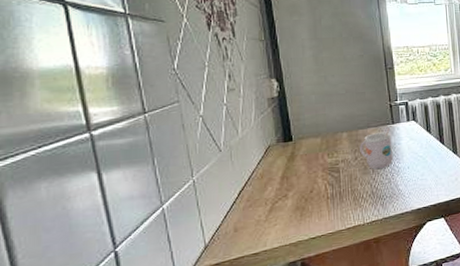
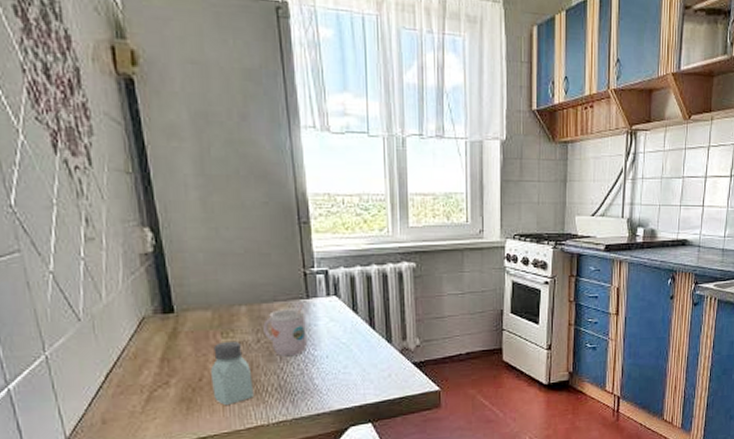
saltshaker: none [320,159,352,211] -> present [211,340,253,405]

